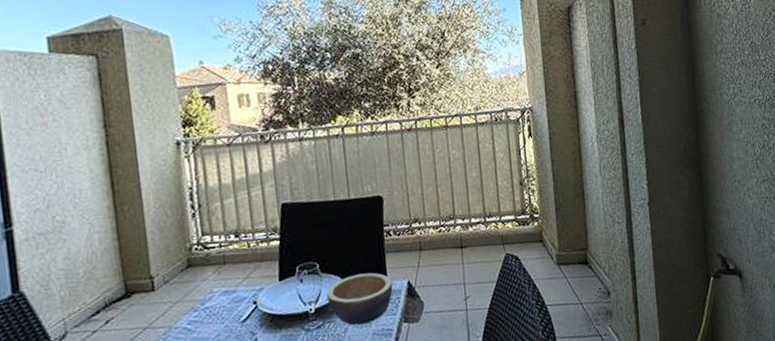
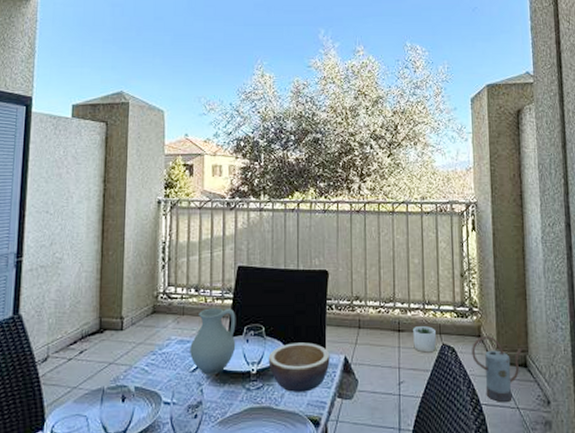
pitcher: none [237,249,289,323] -> present [190,308,236,375]
planter: none [476,238,500,266] -> present [413,326,436,354]
watering can: none [534,239,584,301] -> present [472,335,523,403]

